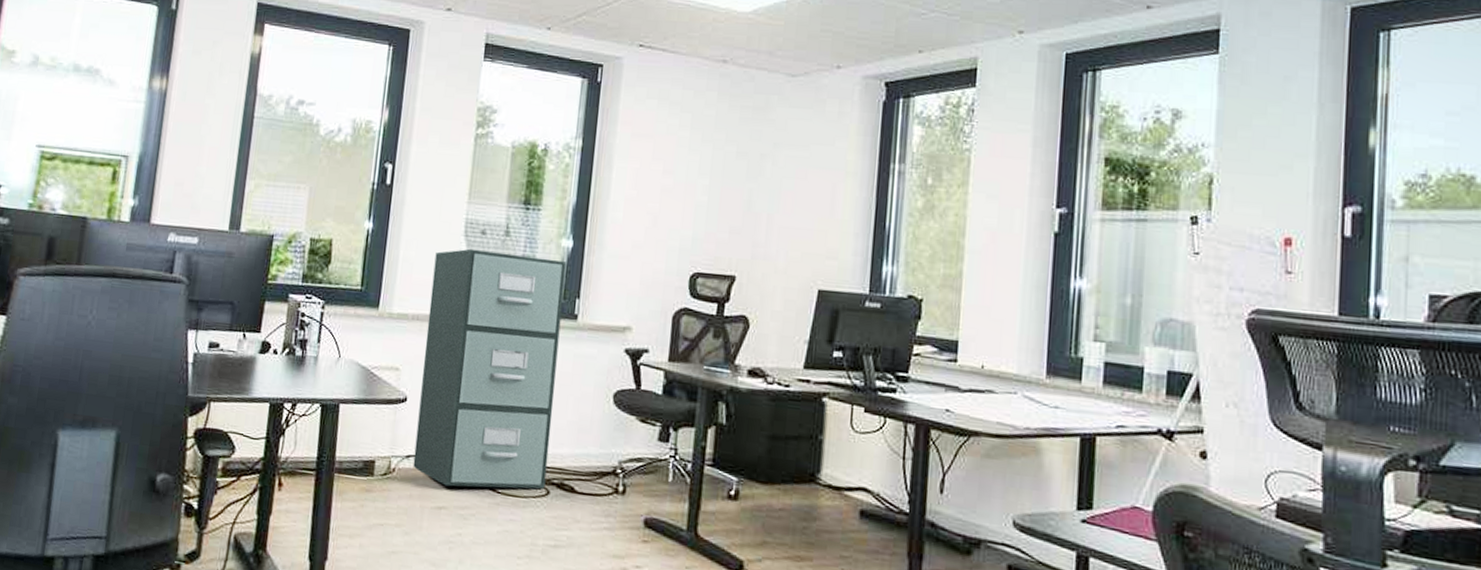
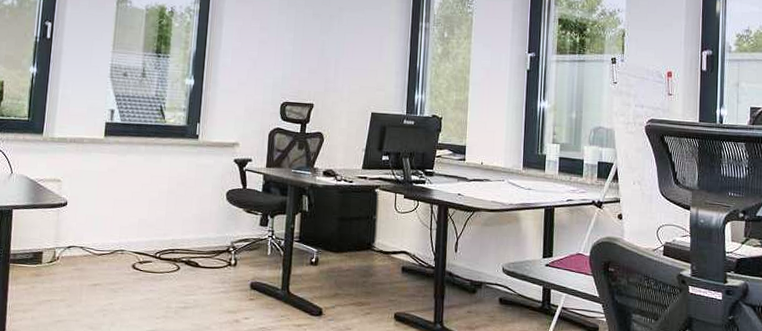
filing cabinet: present [413,248,567,489] -> none [73,87,190,268]

